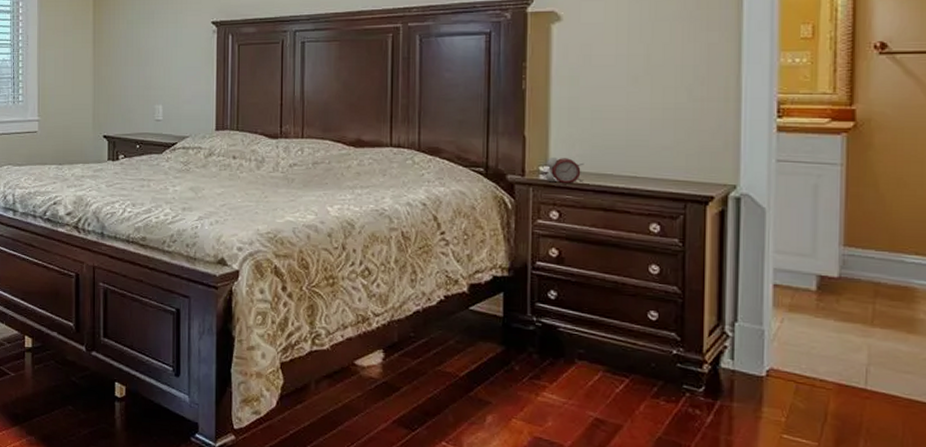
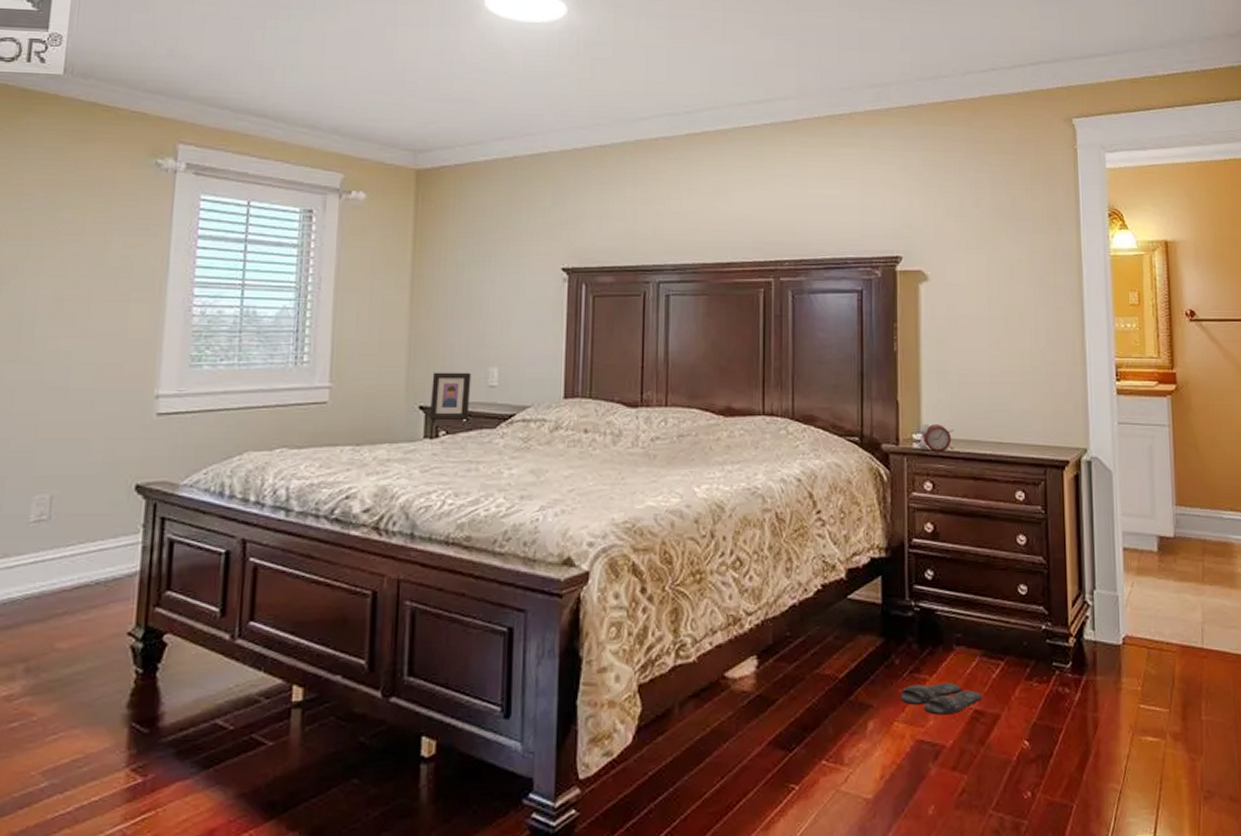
picture frame: none [111,109,142,146] -> present [429,372,472,419]
slippers: none [520,389,603,419] -> present [901,683,982,715]

